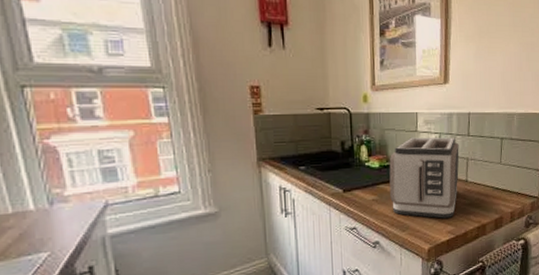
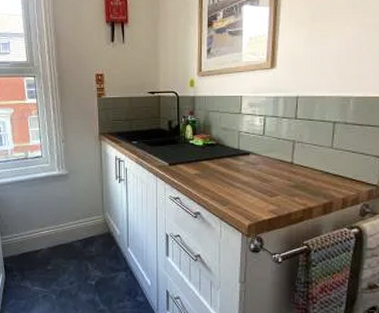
toaster: present [389,137,459,219] -> none [212,119,285,197]

